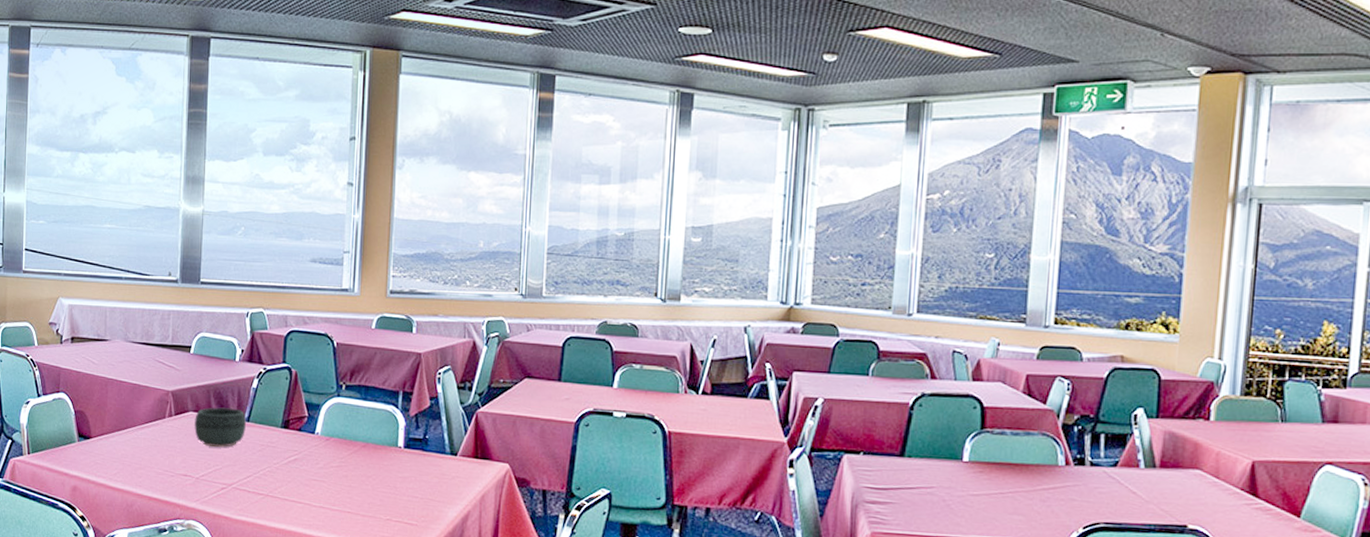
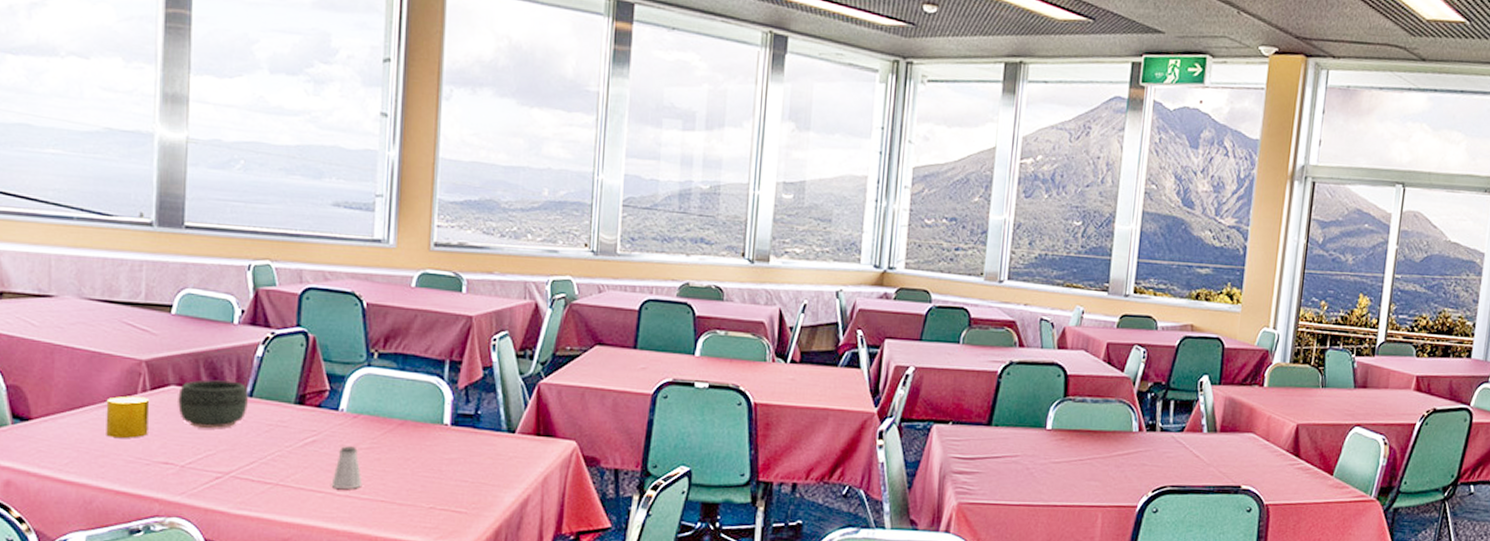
cup: none [143,419,174,454] -> present [106,395,150,438]
saltshaker: none [309,464,333,501] -> present [331,446,363,489]

